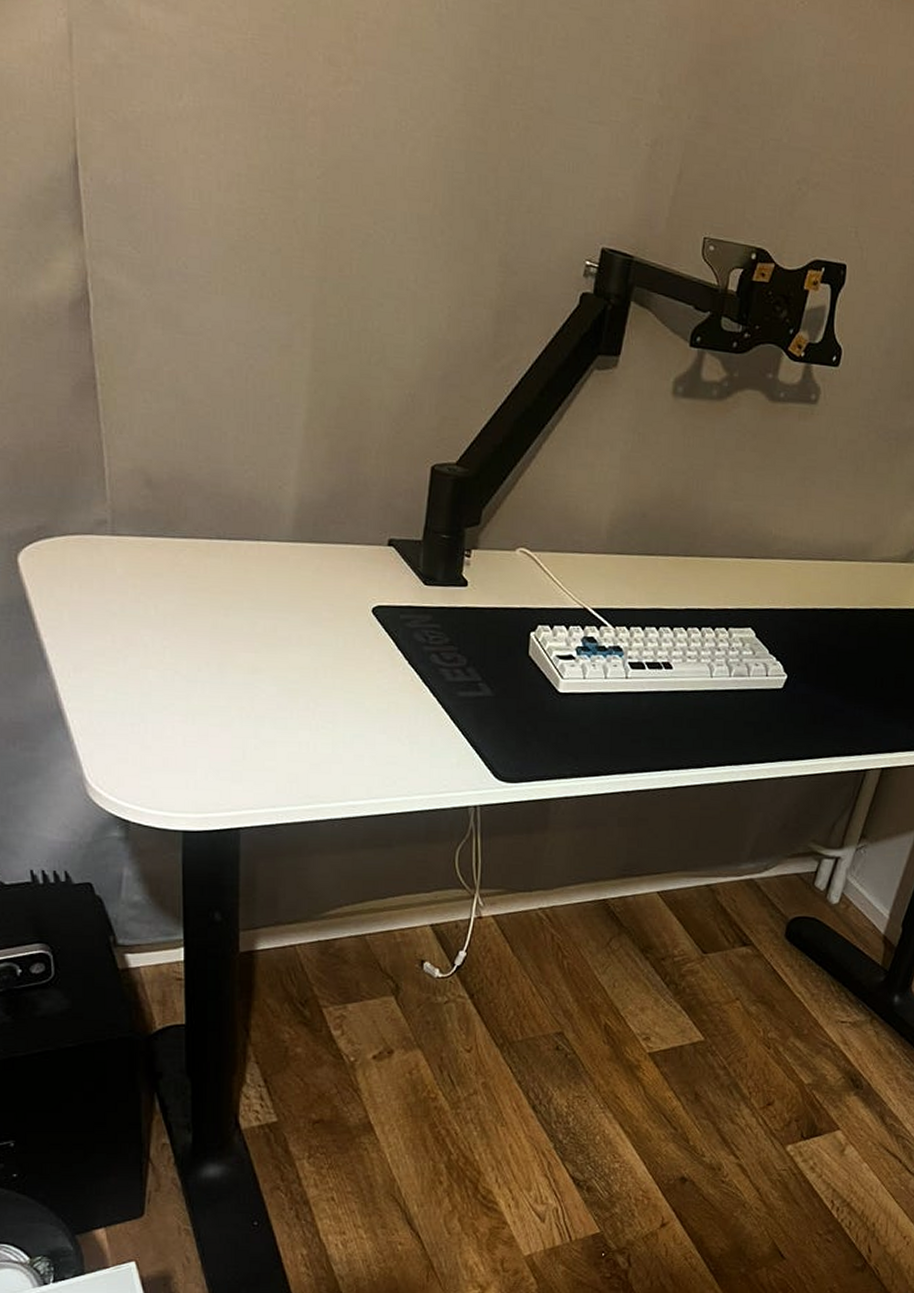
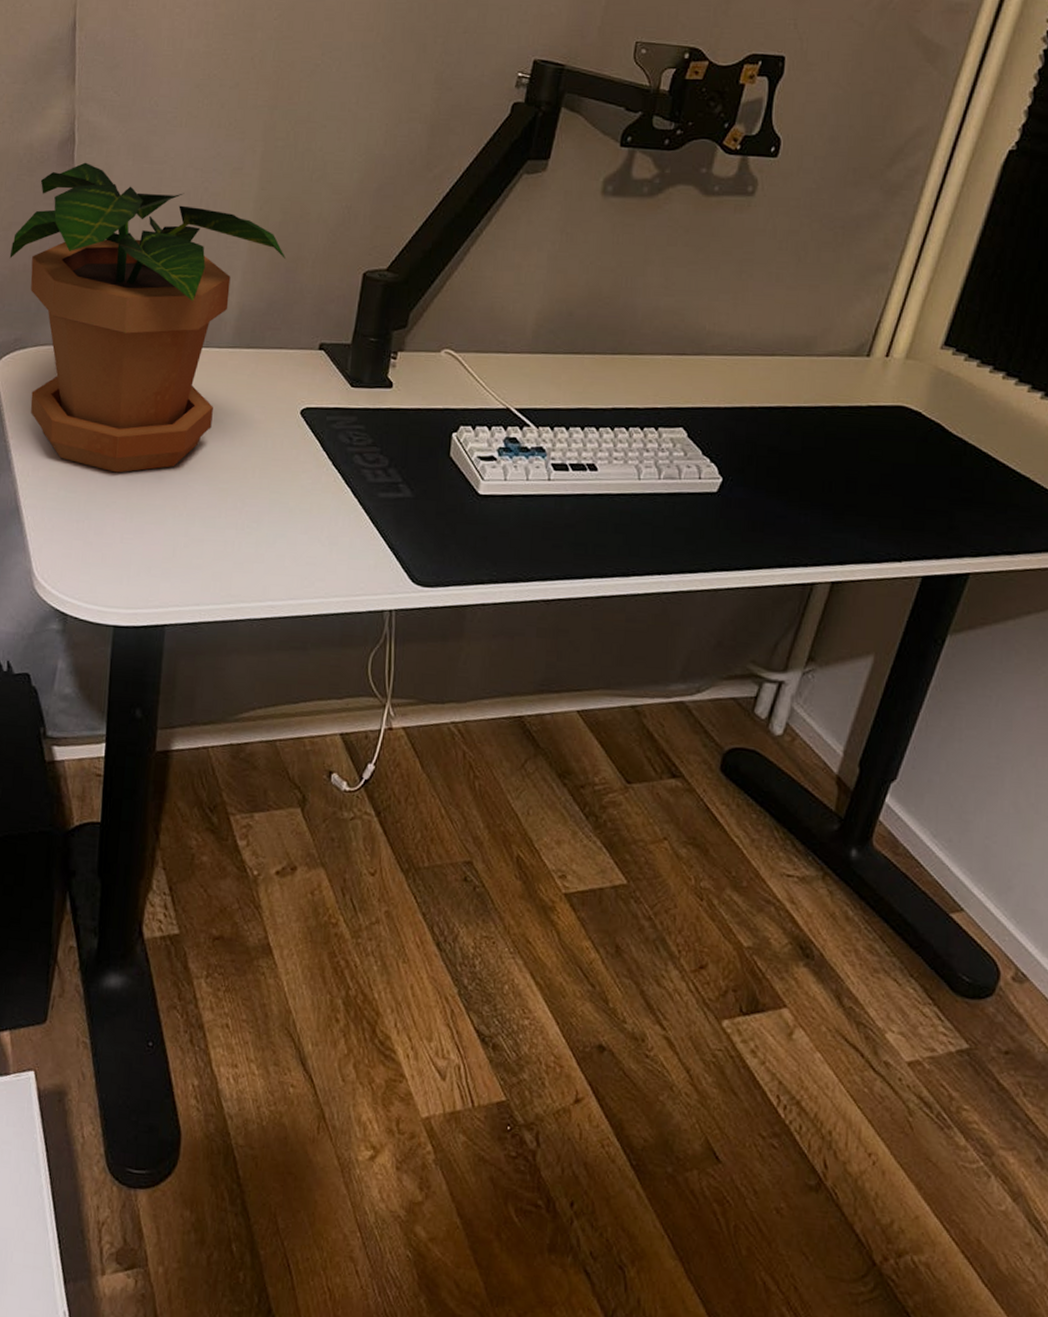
potted plant: none [21,328,347,674] -> present [9,162,287,473]

